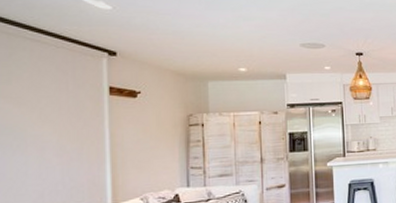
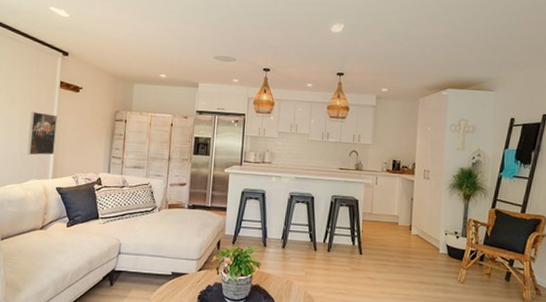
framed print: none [71,126,111,181] -> present [27,111,57,156]

